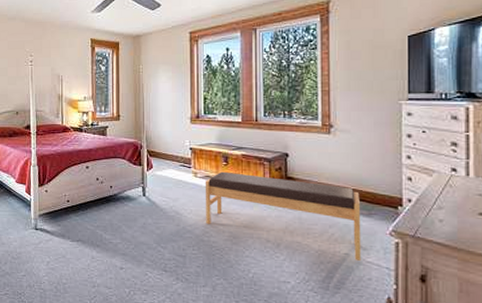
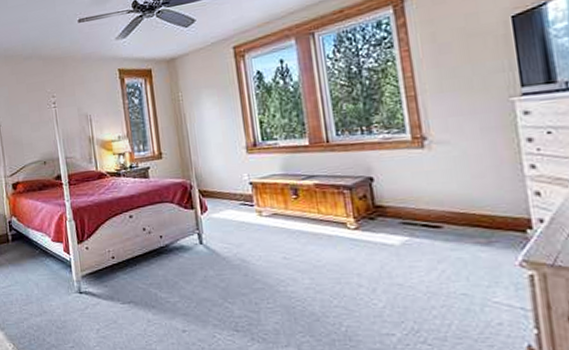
bench: present [205,171,361,262] -> none [272,206,486,303]

